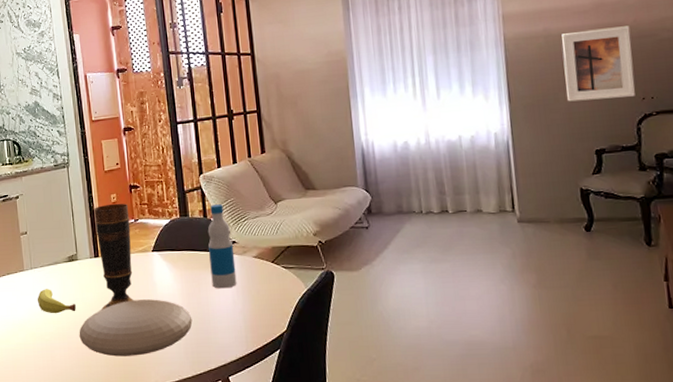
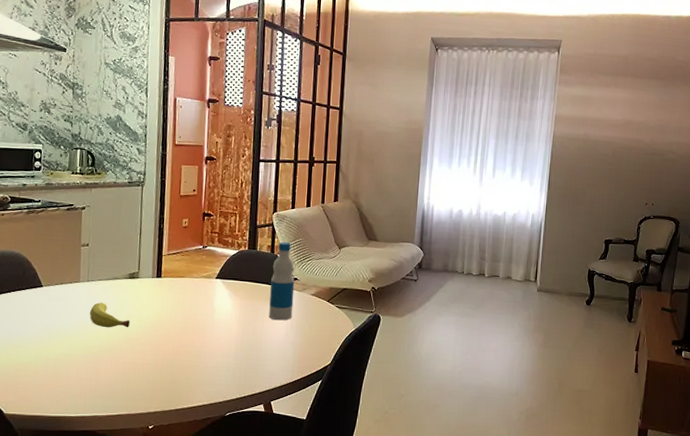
plate: present [79,299,193,357] -> none [128,322,245,376]
vase: present [94,203,135,310] -> none [156,228,199,329]
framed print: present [562,26,636,102] -> none [592,140,647,201]

